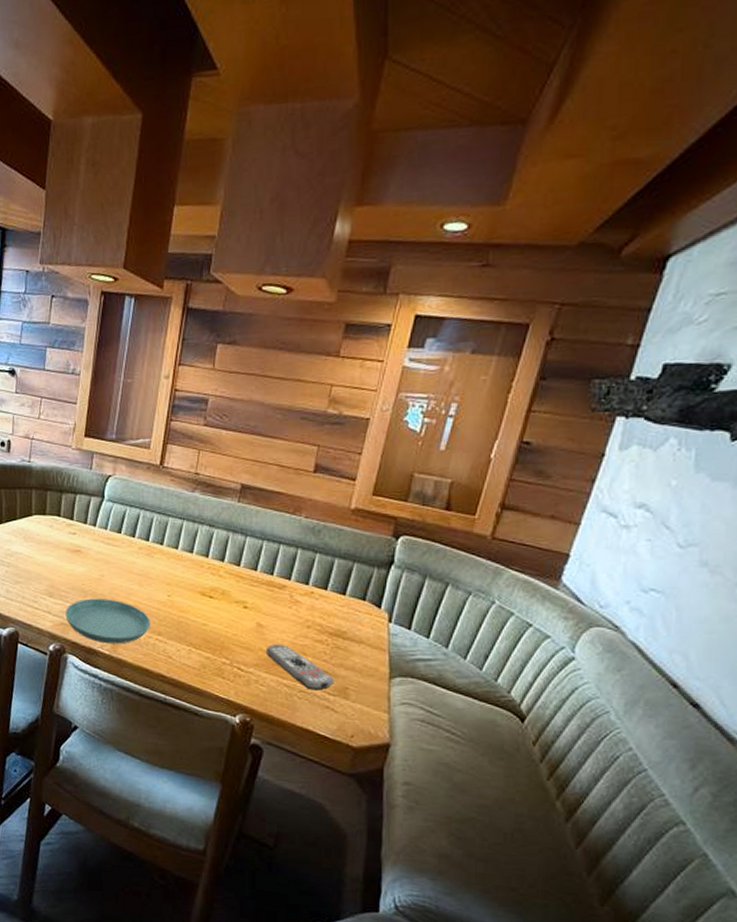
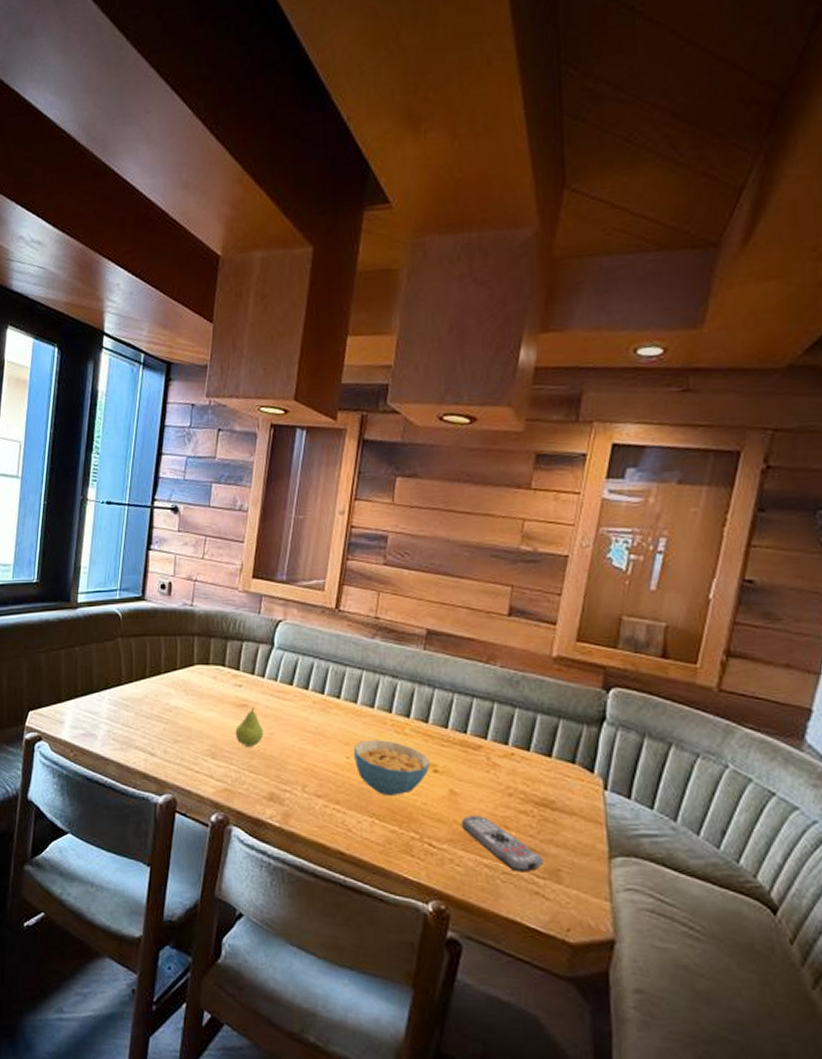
saucer: present [65,598,150,644] -> none [229,760,327,814]
fruit: none [70,552,96,587] -> present [235,706,264,747]
cereal bowl: none [174,581,241,629] -> present [353,740,431,797]

